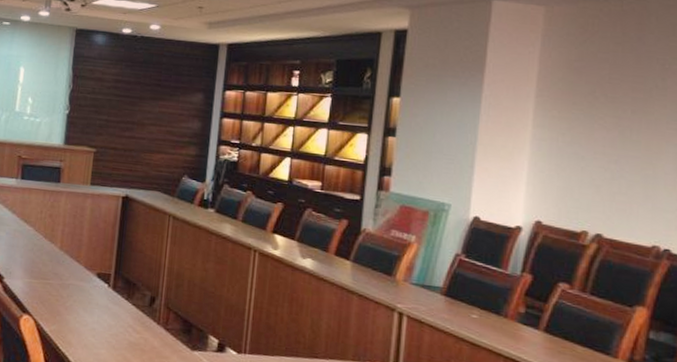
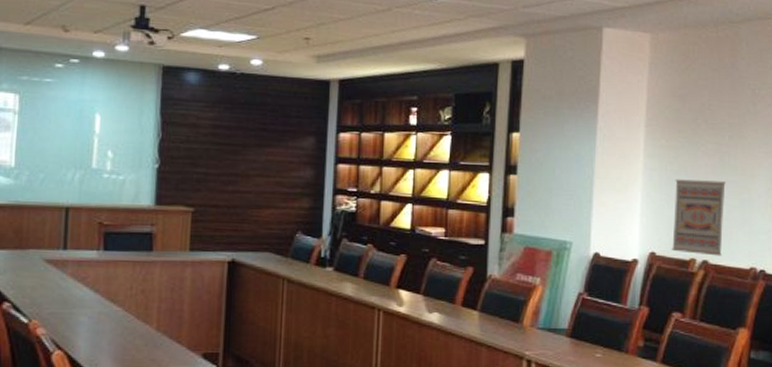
wall art: none [561,150,626,232] -> present [672,179,726,256]

